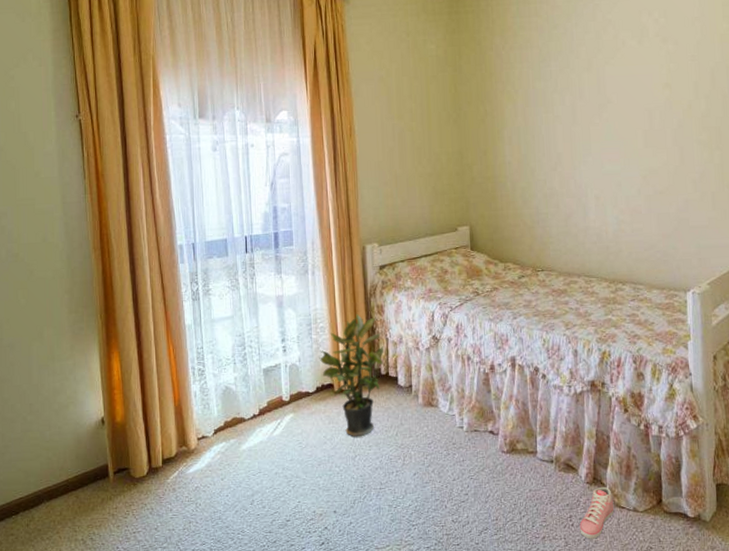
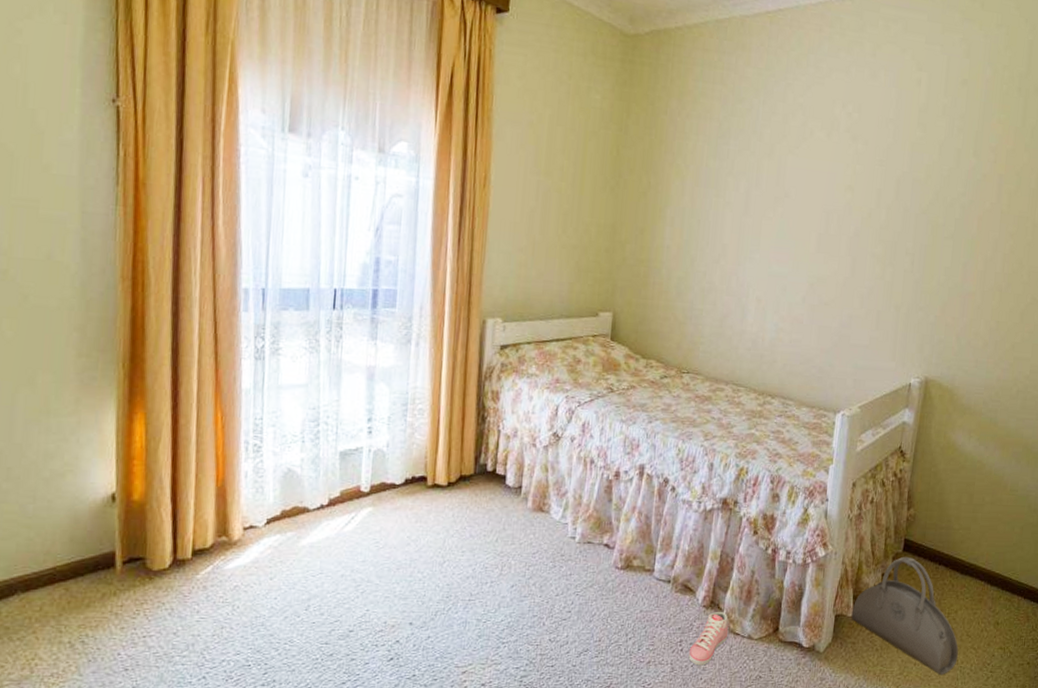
potted plant: present [319,313,384,436] -> none [412,397,493,539]

